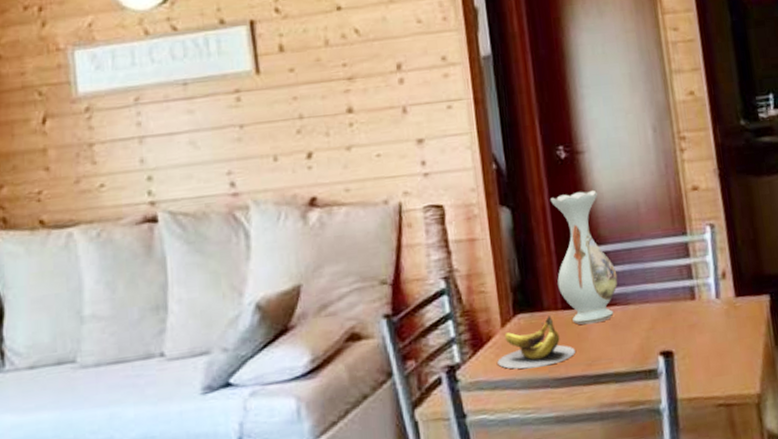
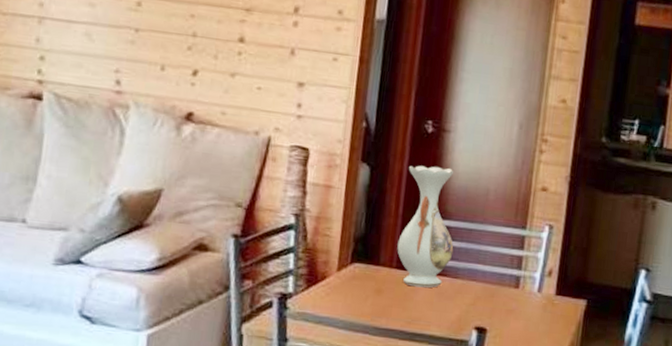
banana: present [497,316,575,369] -> none [326,271,399,315]

